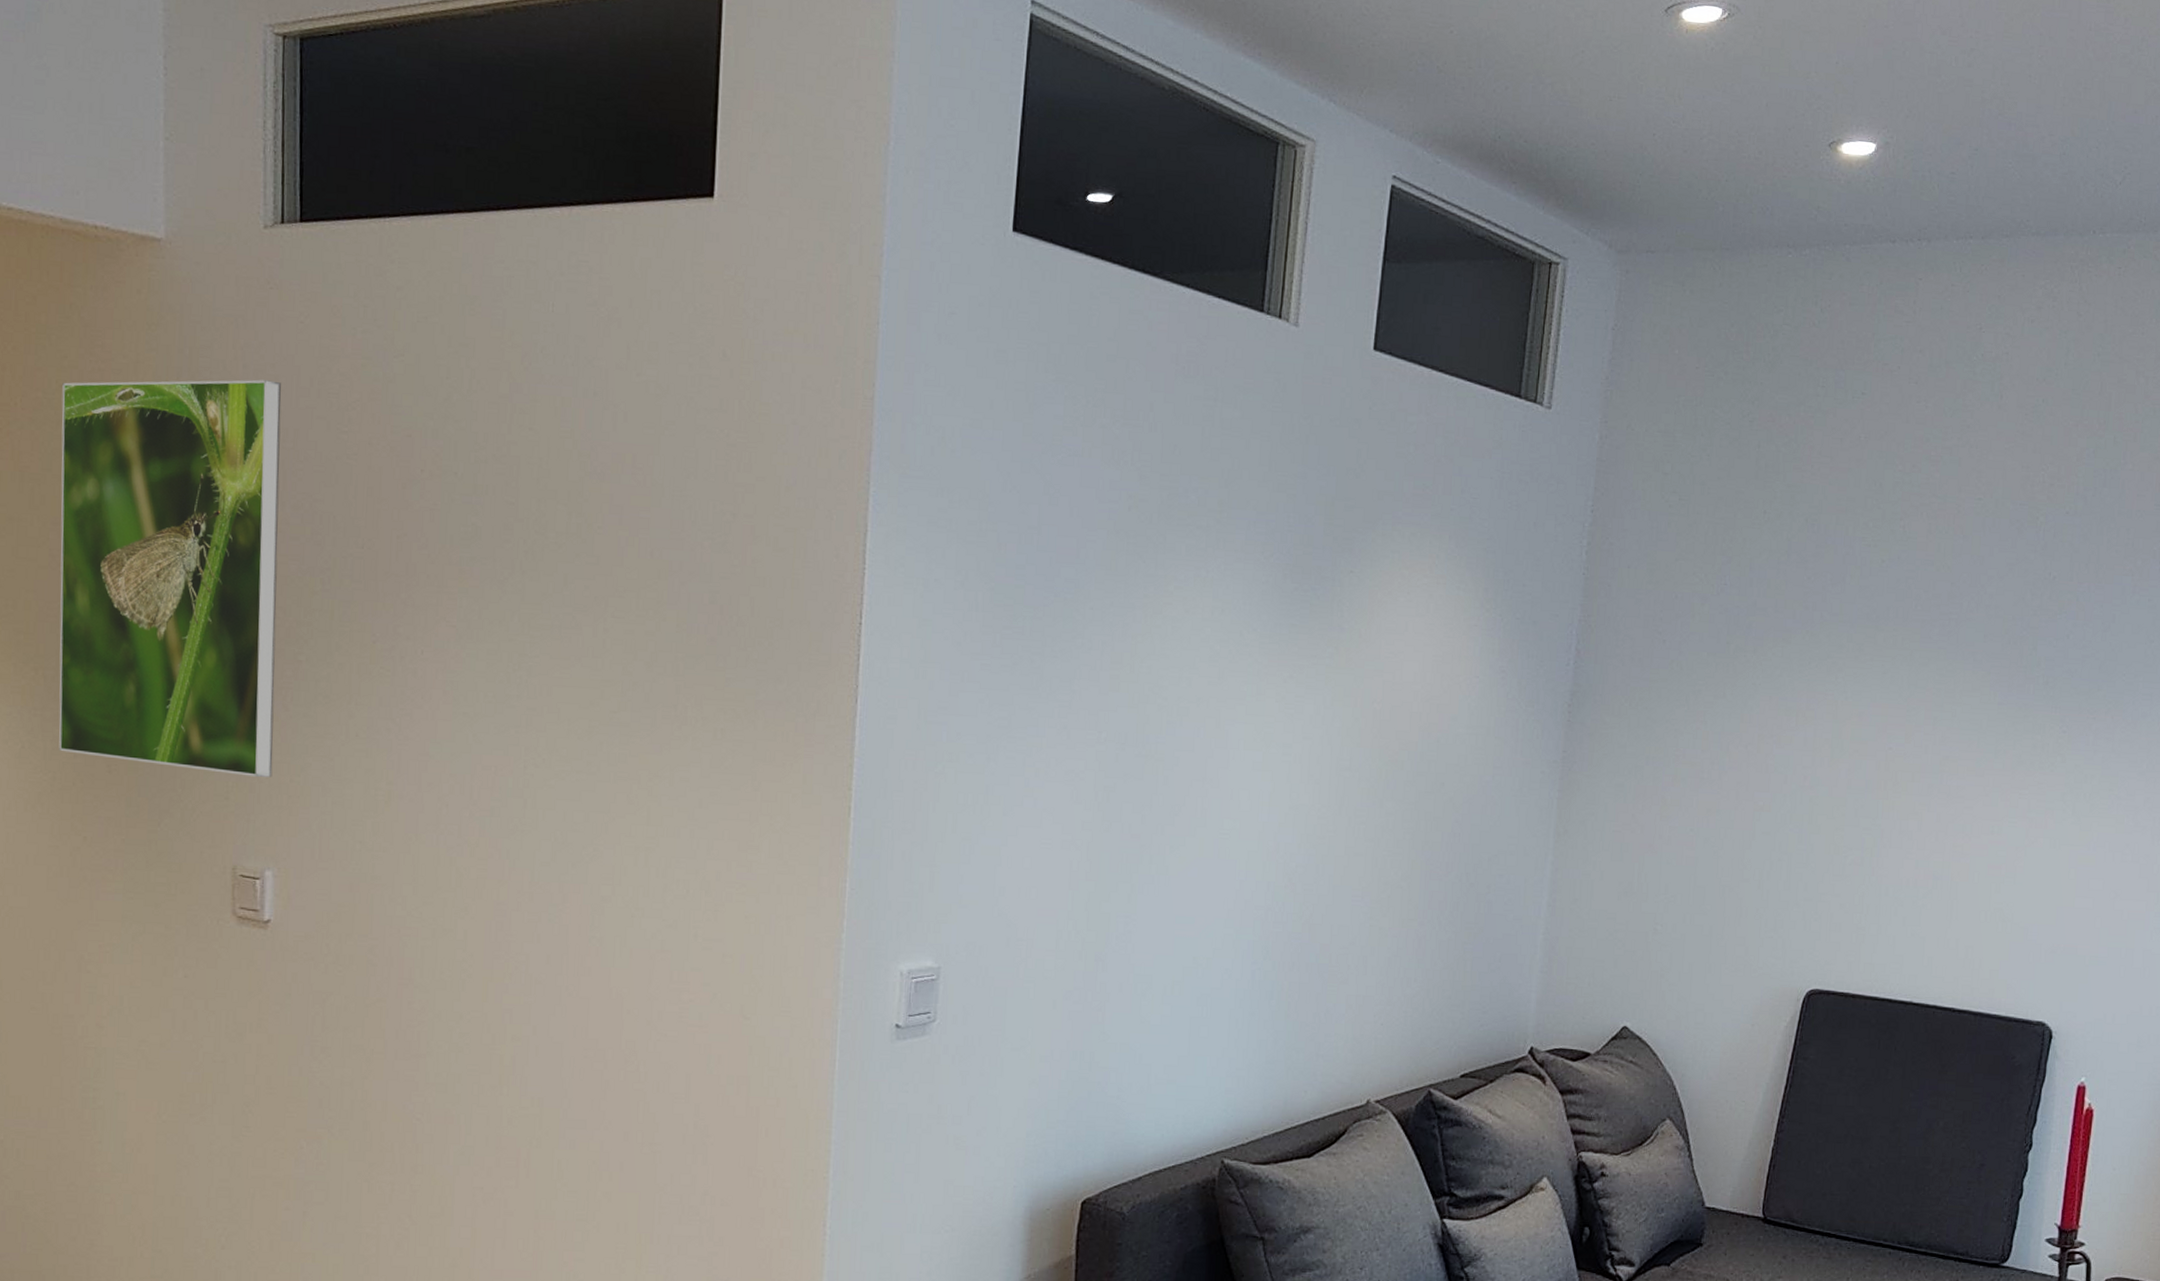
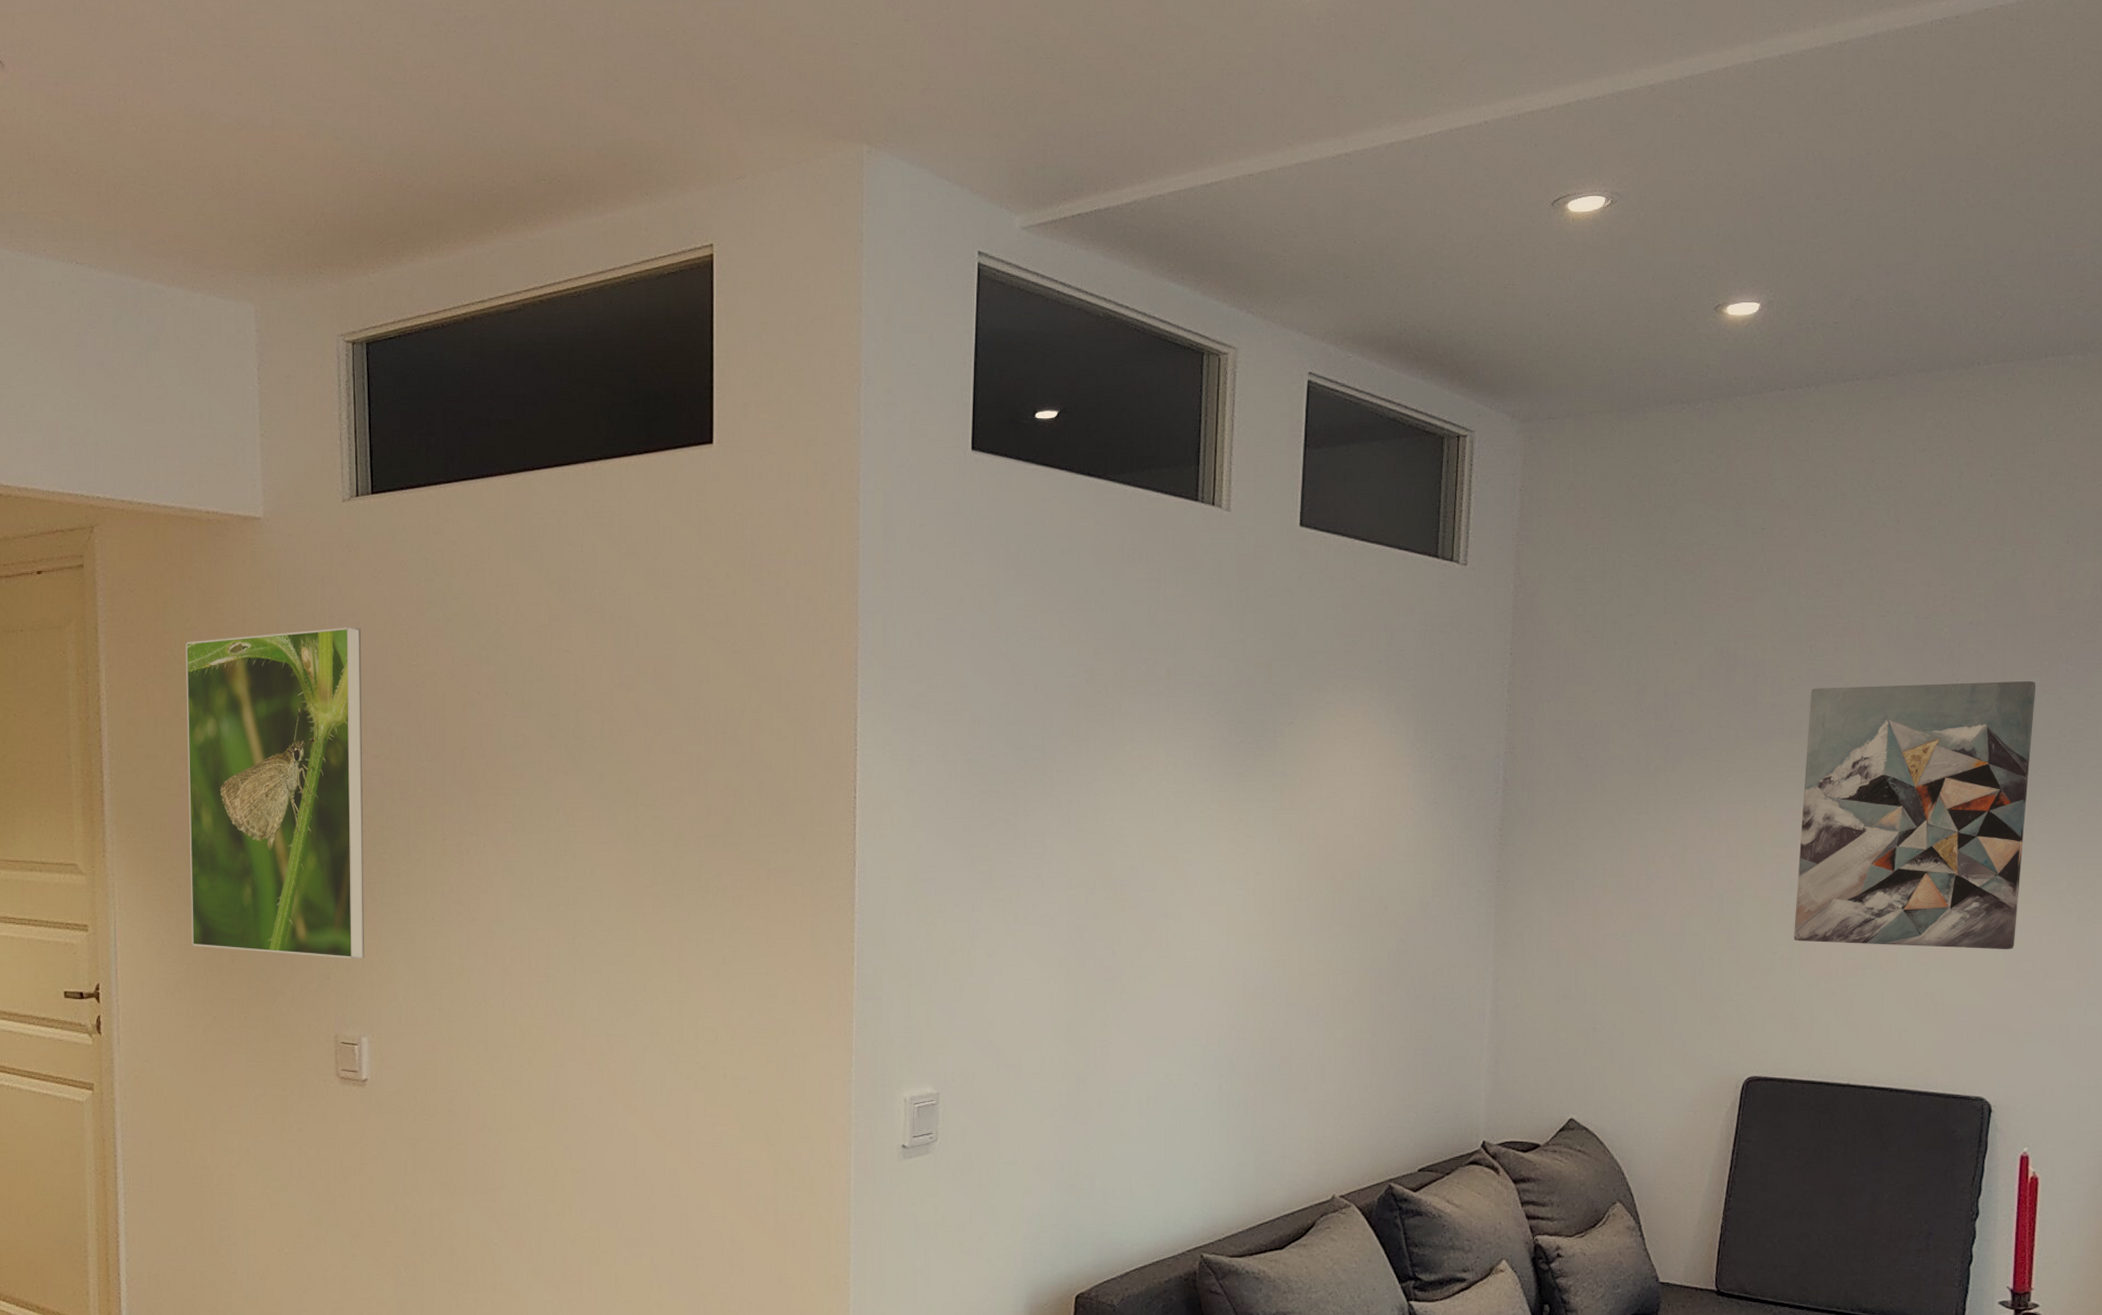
wall art: none [1866,572,2128,867] -> present [1794,680,2036,950]

